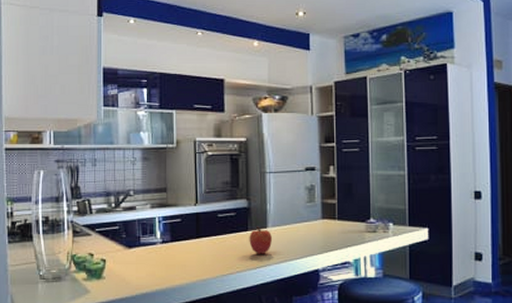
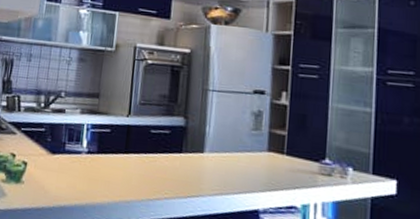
apple: present [249,225,272,254] -> none [182,148,208,183]

